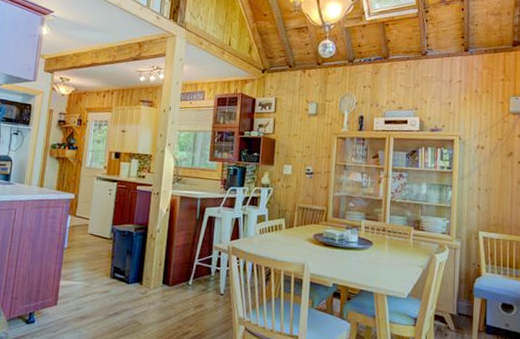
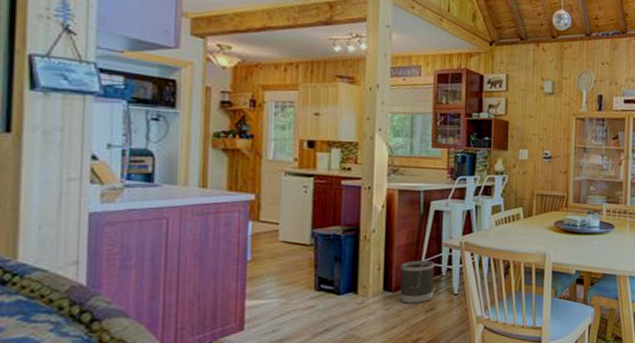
wastebasket: none [174,259,206,299] -> present [399,260,435,304]

